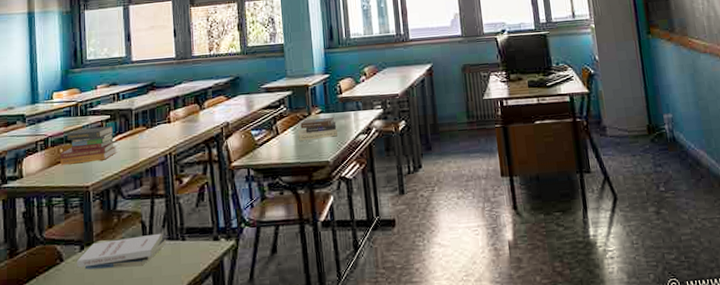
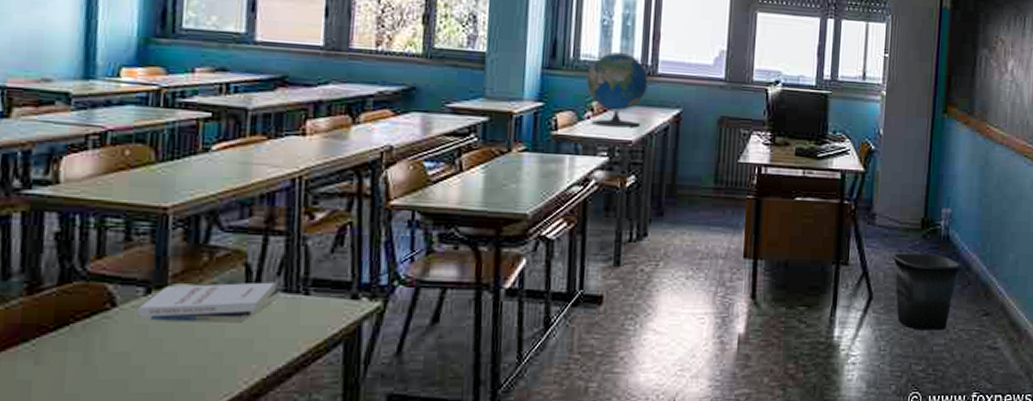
books: present [60,126,117,165] -> none [124,125,218,175]
books: present [298,117,337,141] -> none [490,156,545,185]
globe: none [355,27,406,87] -> present [584,51,651,128]
waste bin: none [627,154,693,223] -> present [892,253,963,331]

